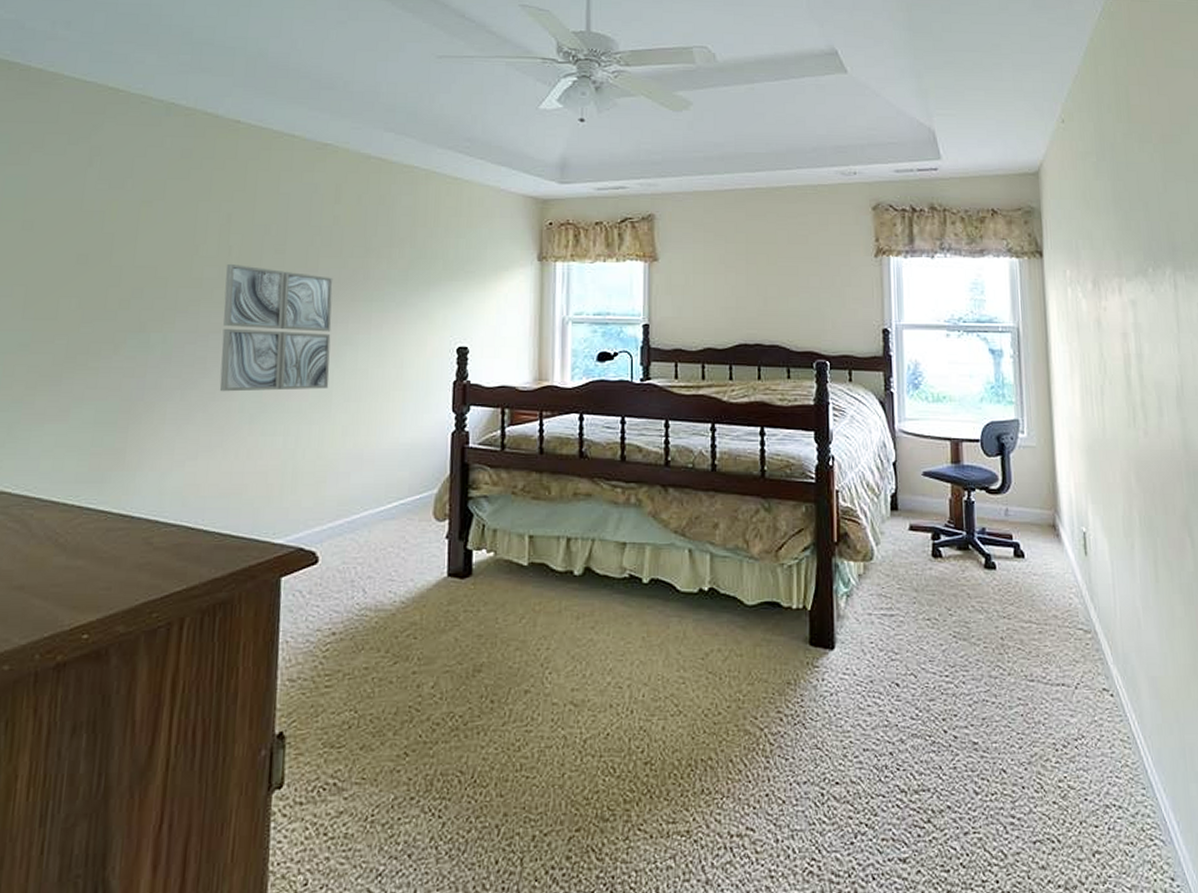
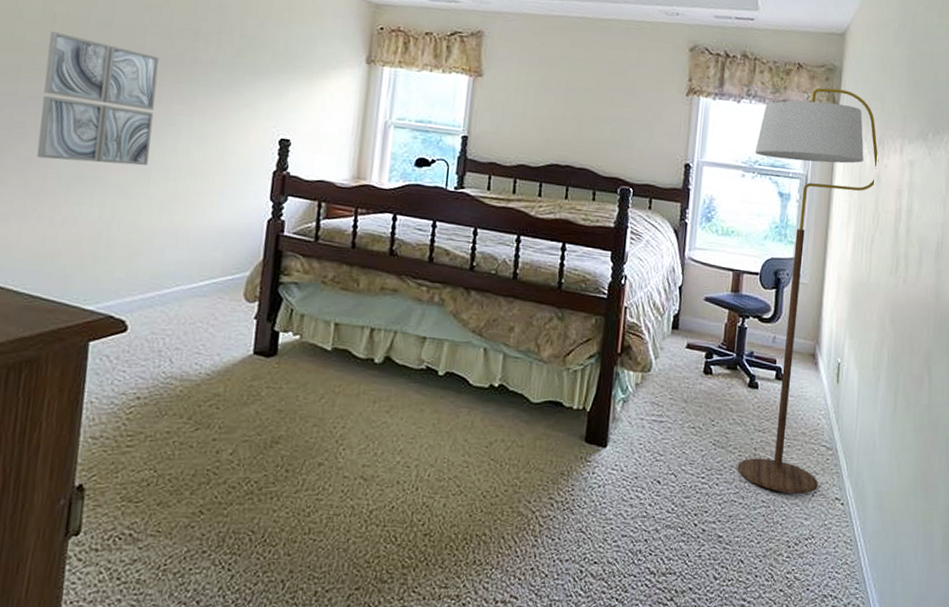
floor lamp: none [957,231,1096,687] -> present [737,87,879,494]

